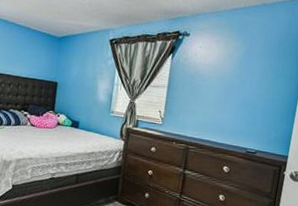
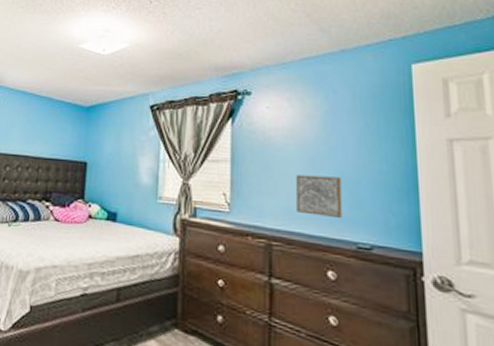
wall art: none [209,99,245,132] -> present [296,174,342,219]

